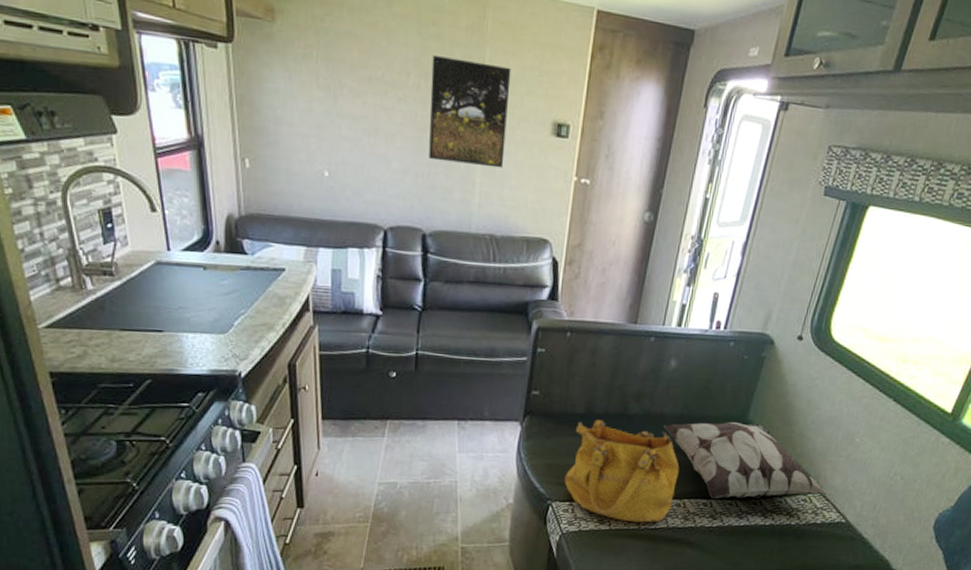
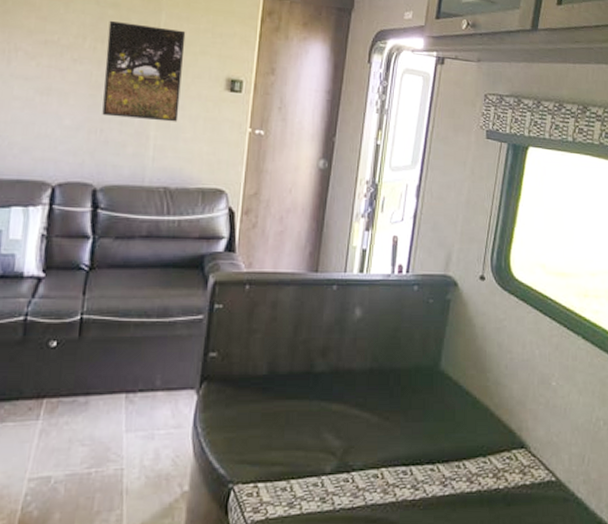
handbag: present [564,419,679,523] -> none [247,381,373,503]
decorative pillow: present [663,421,829,500] -> none [353,372,534,466]

